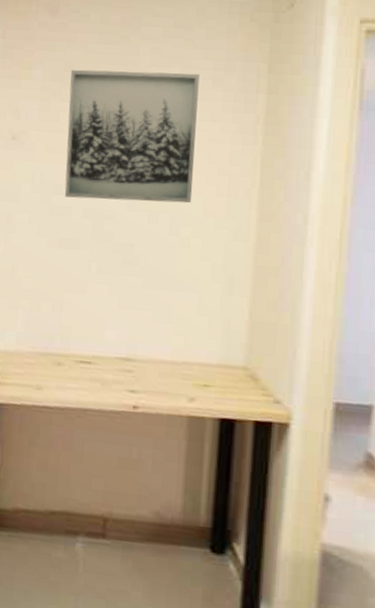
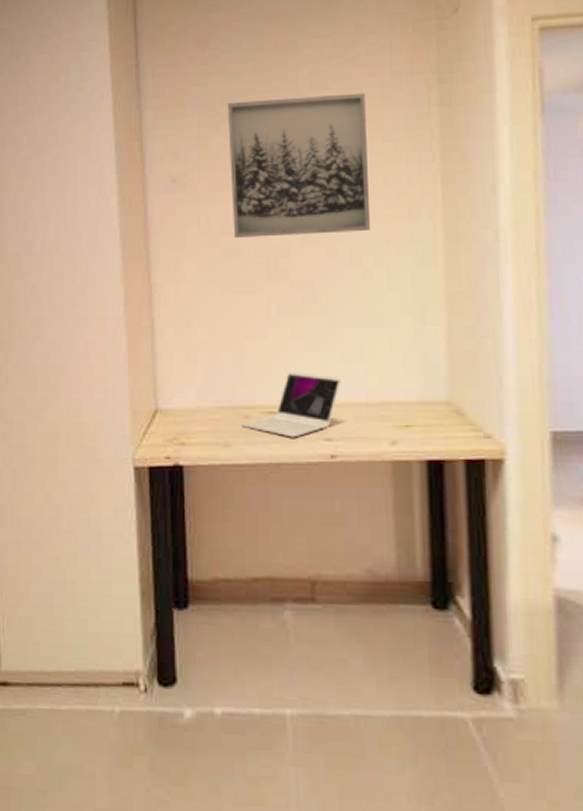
laptop: none [54,325,150,387] -> present [241,371,341,438]

